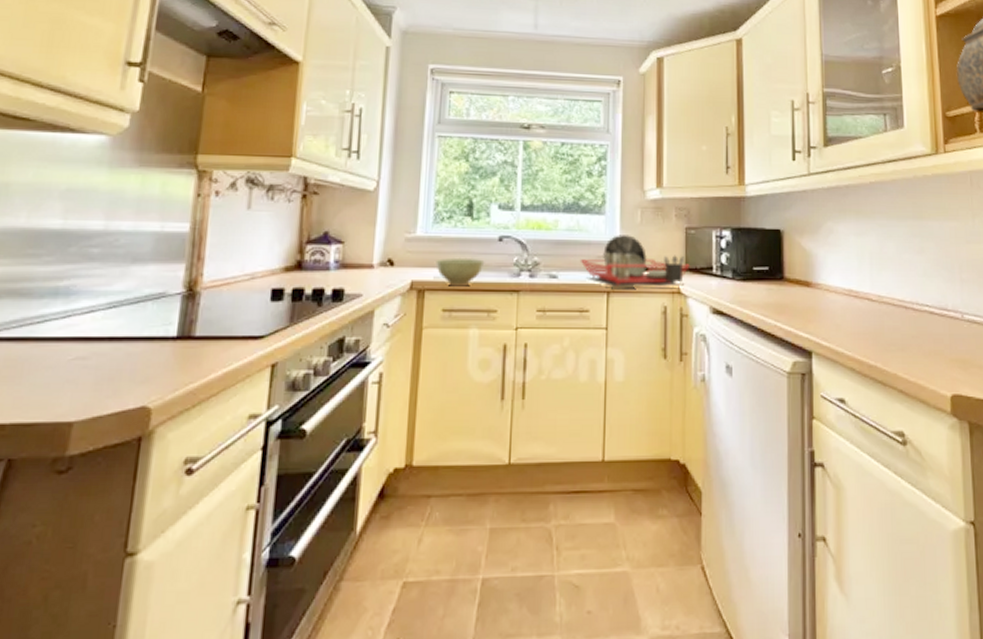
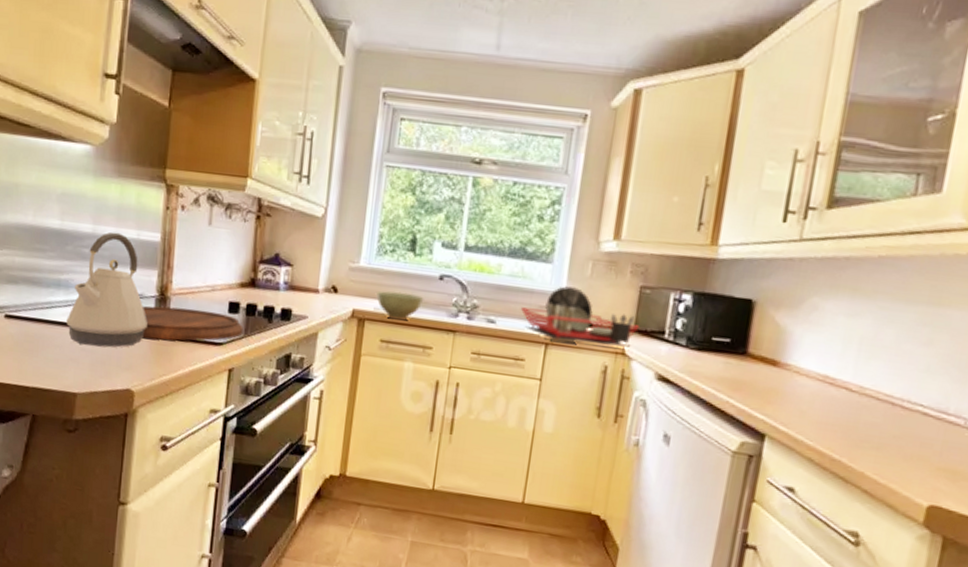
kettle: none [63,226,171,362] -> present [66,232,148,348]
cutting board: none [164,301,289,344] -> present [142,305,243,341]

